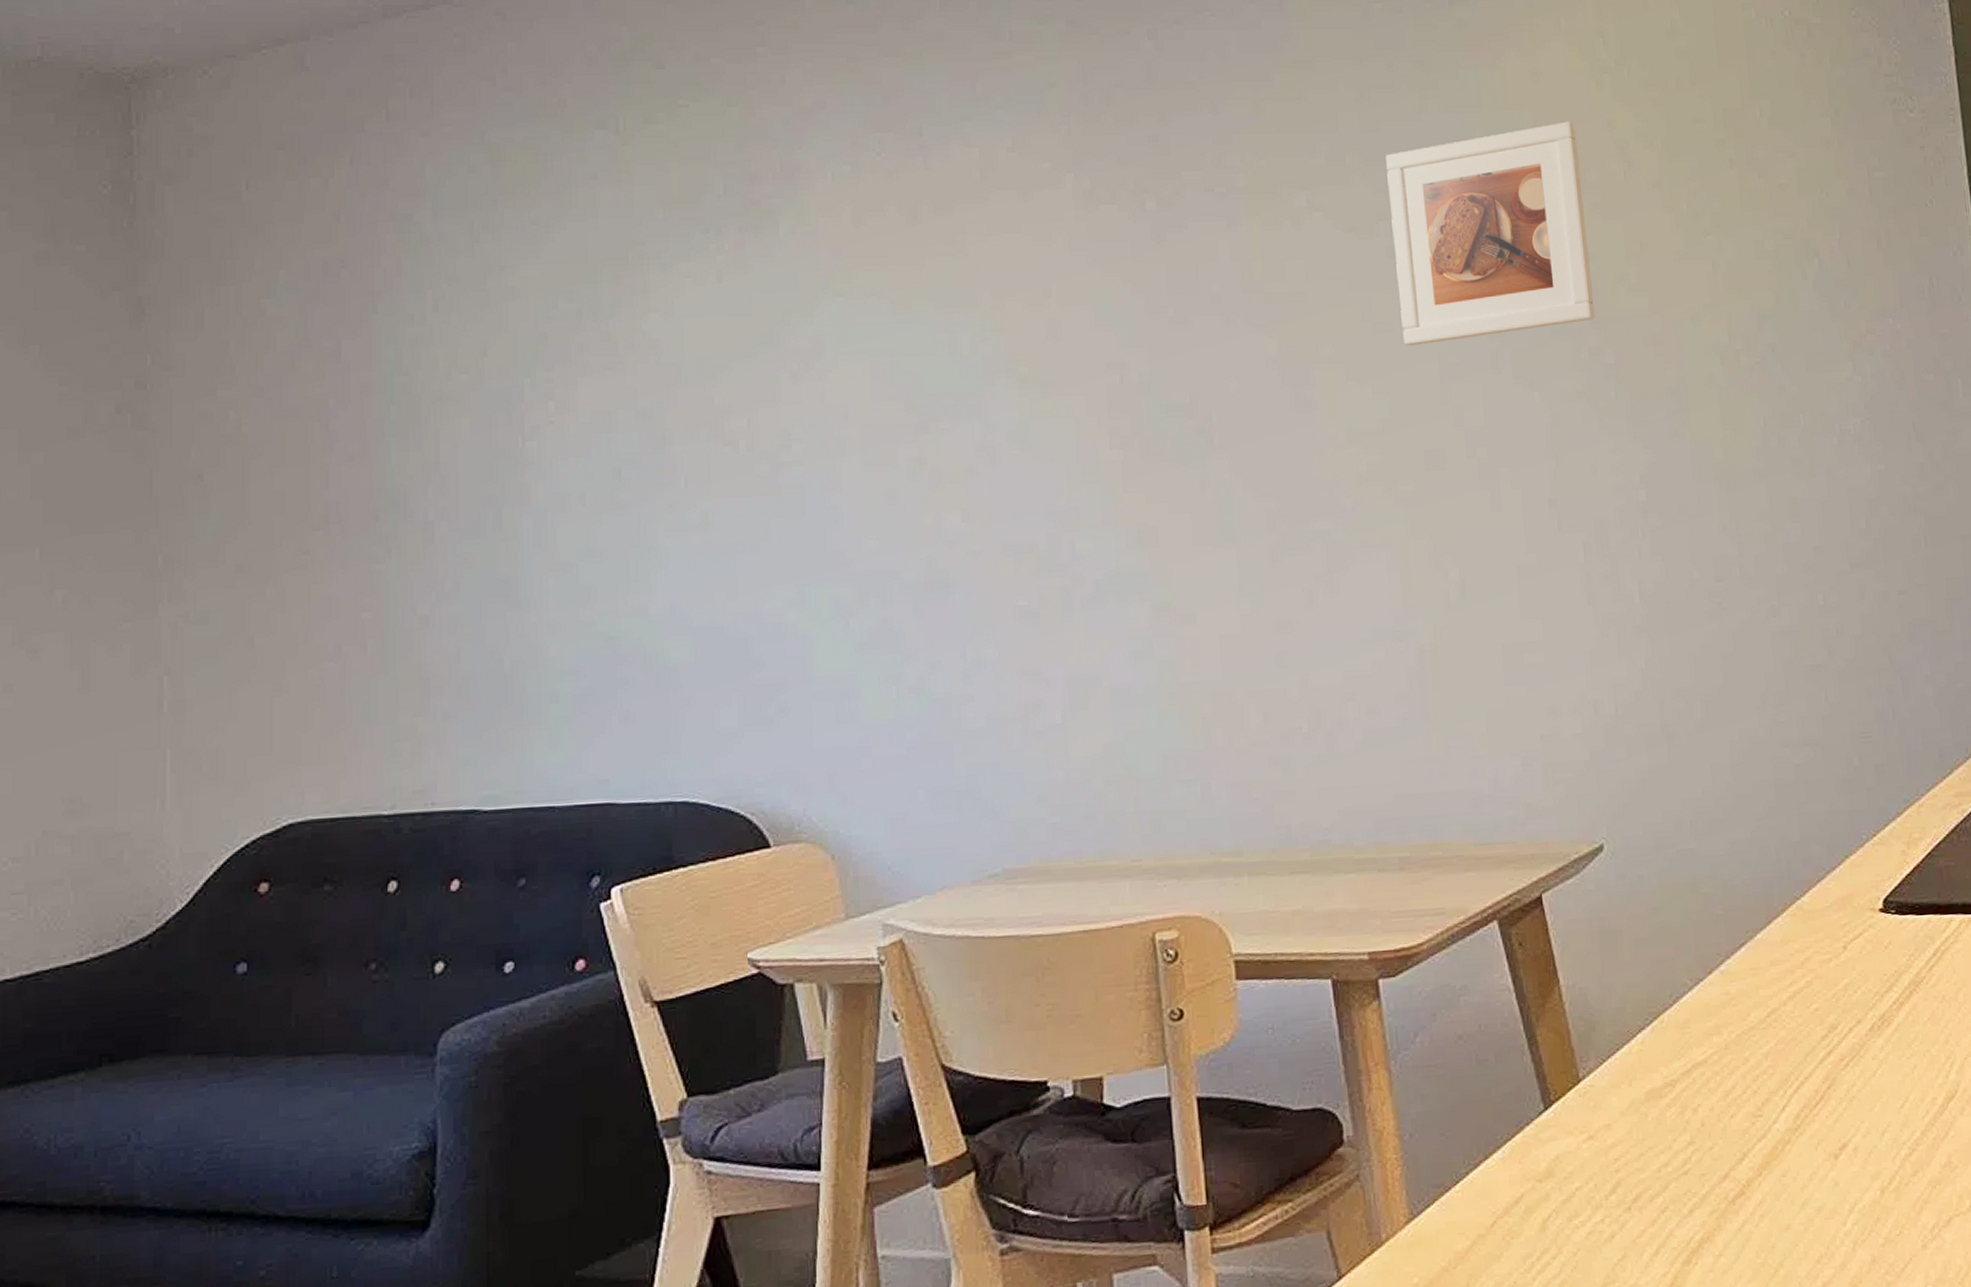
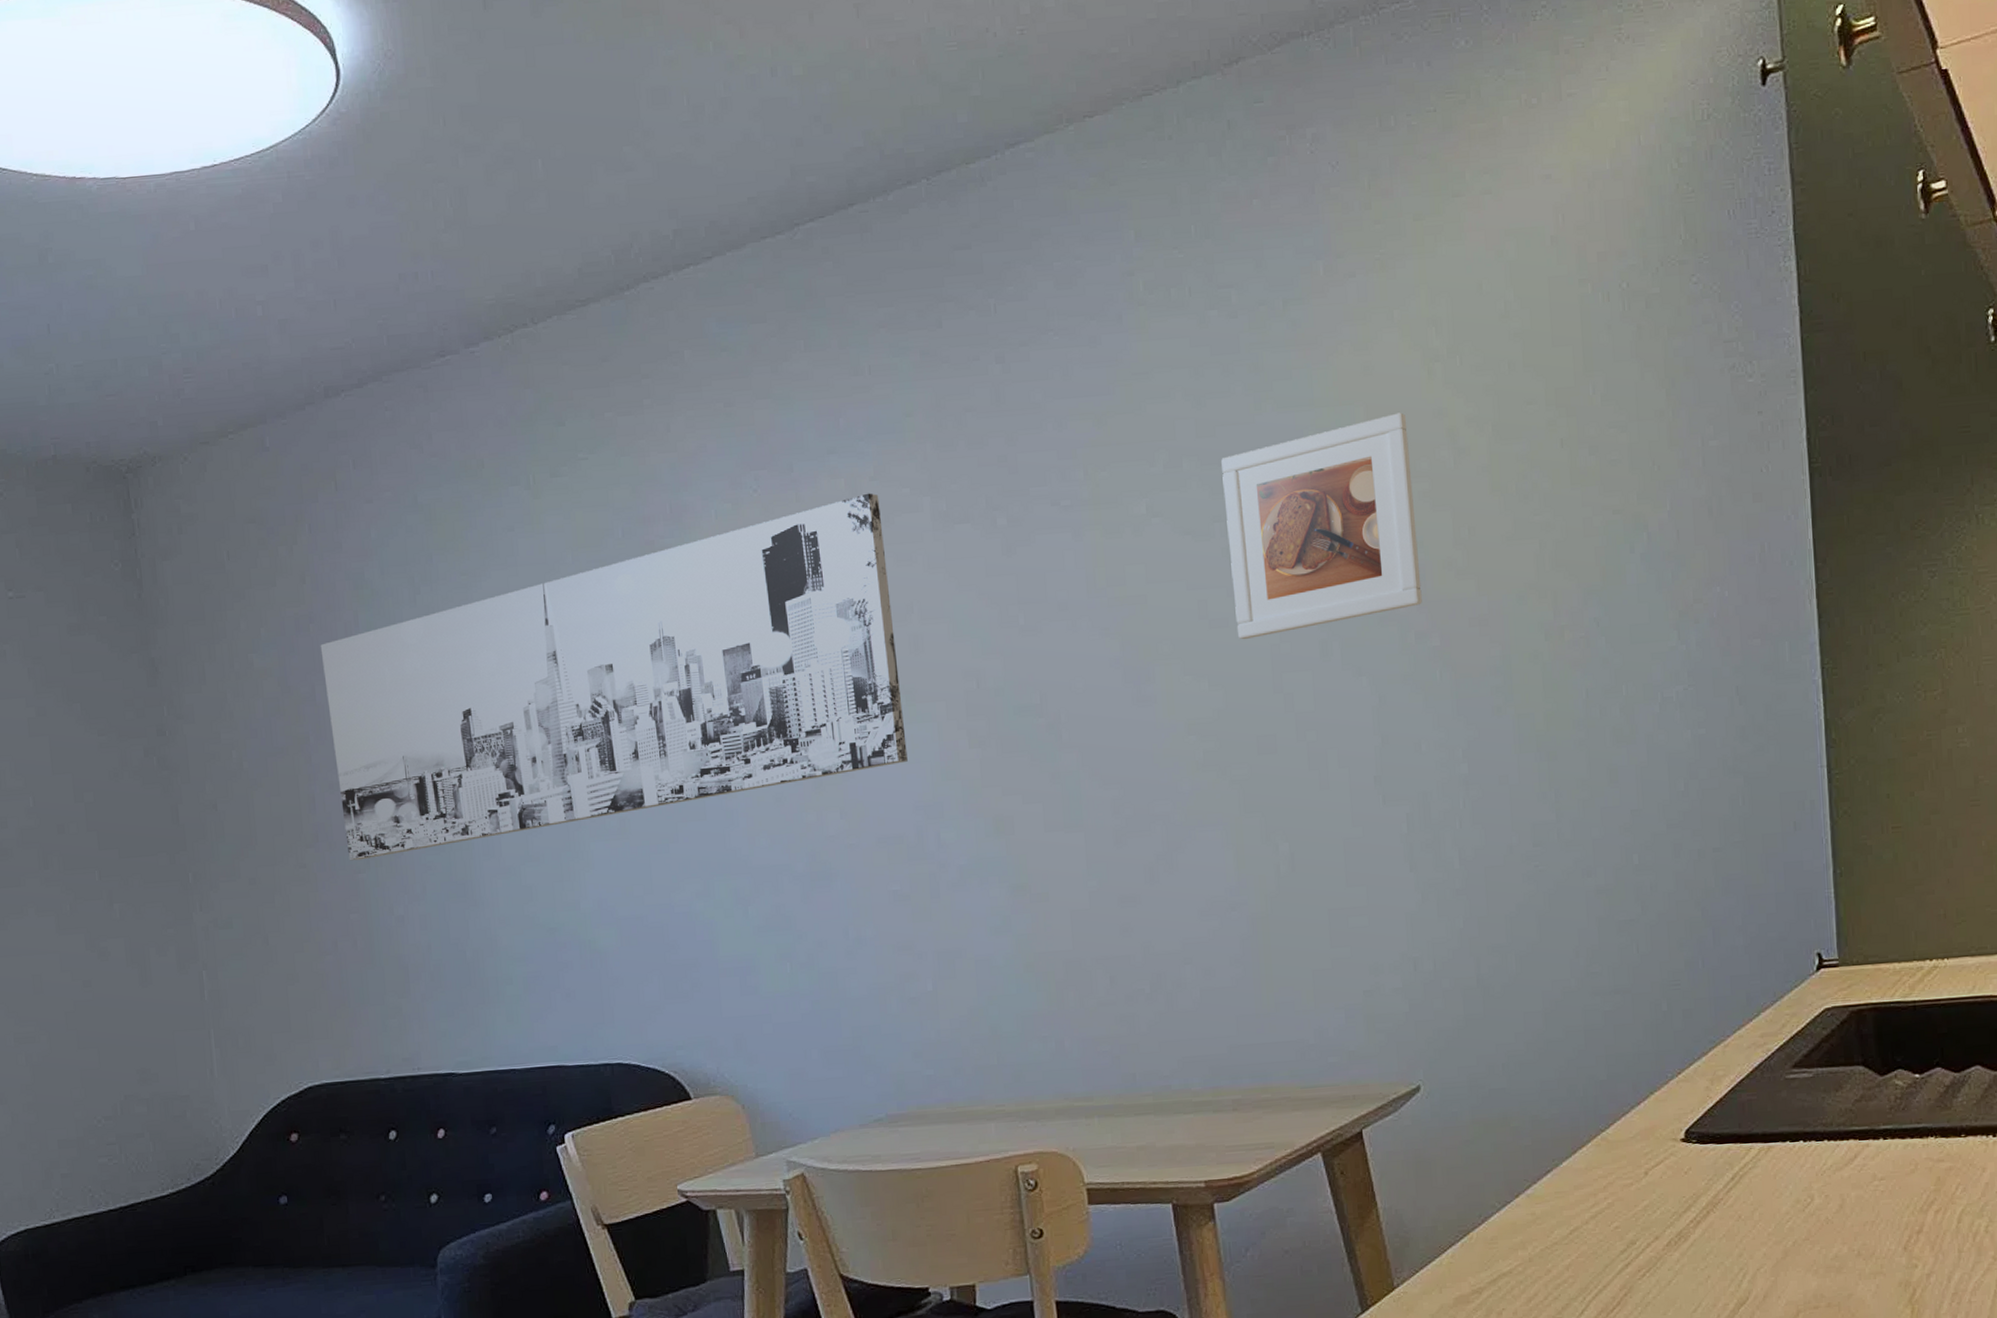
wall art: none [352,165,1040,548] -> present [320,493,908,861]

